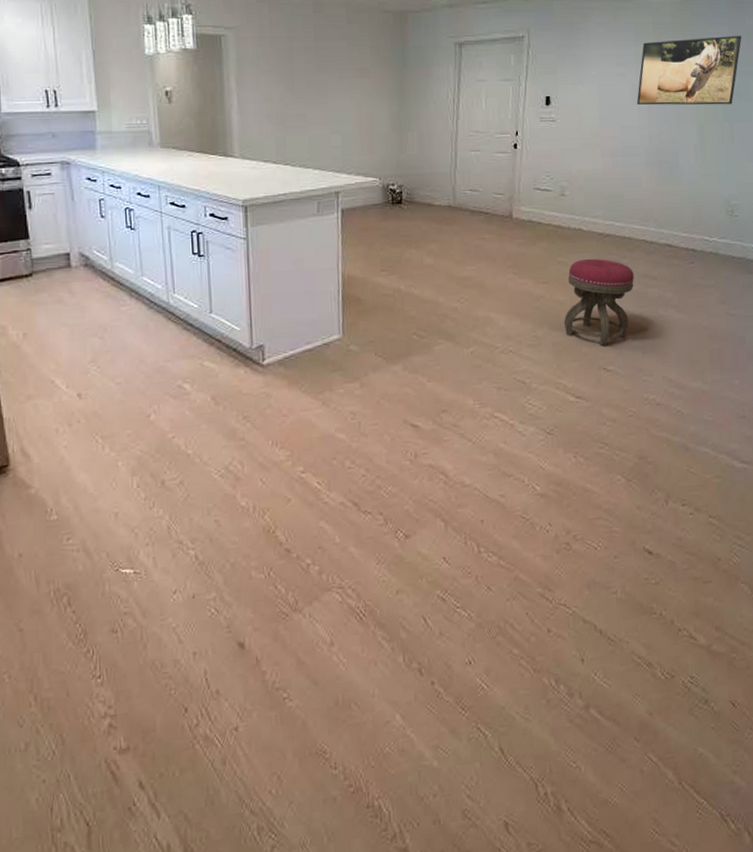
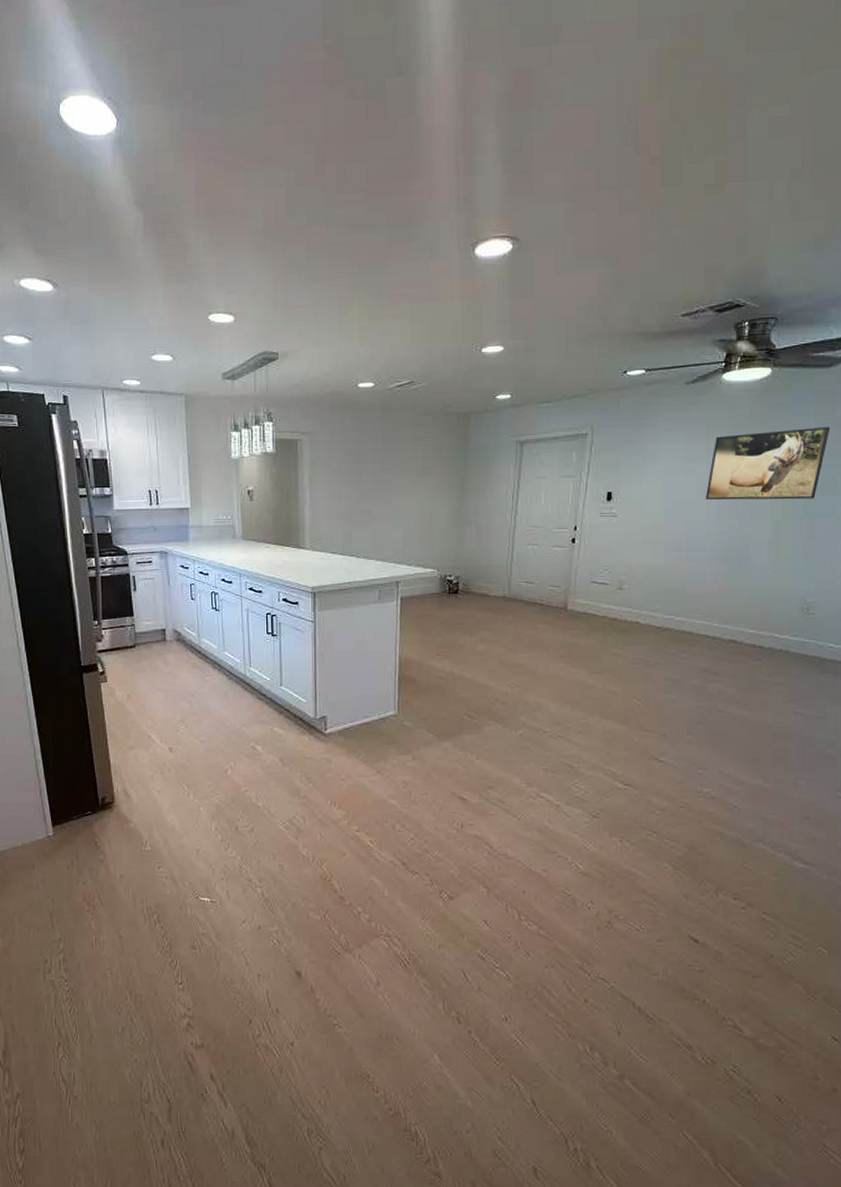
stool: present [563,258,634,346] -> none [615,651,693,737]

